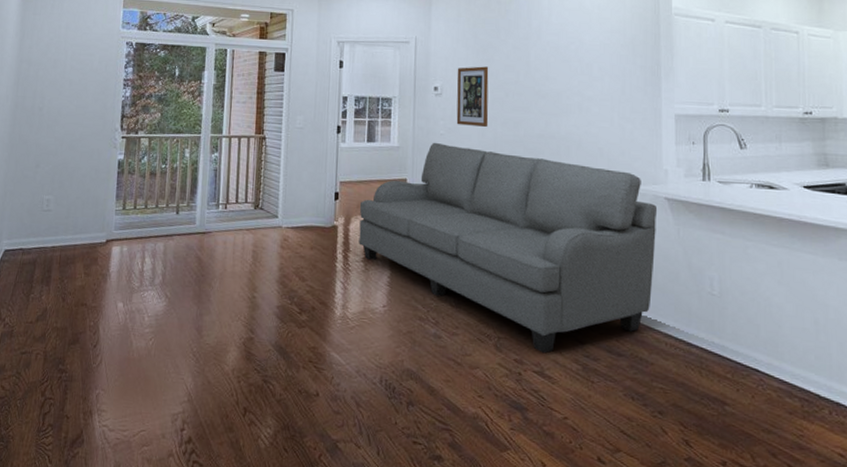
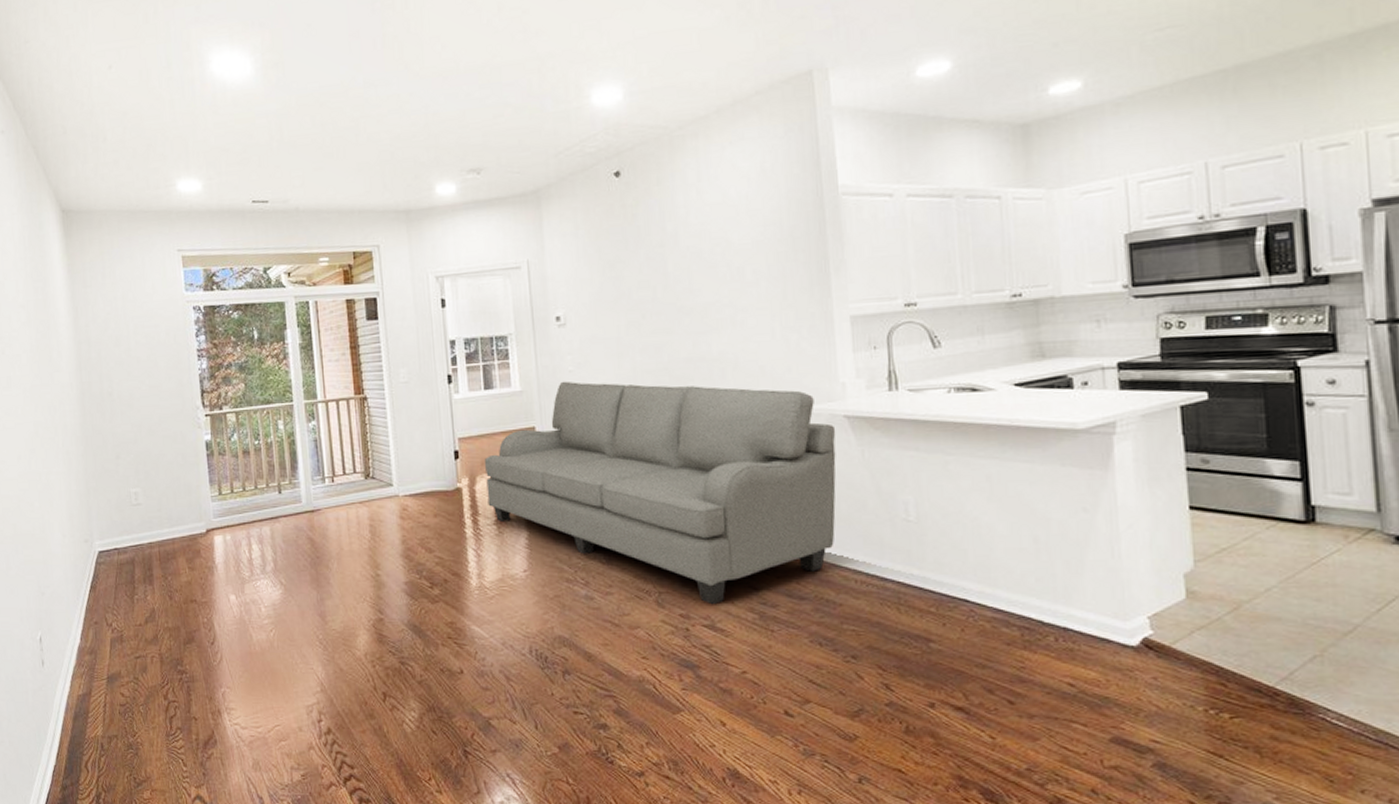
wall art: present [456,66,489,127] -> none [581,285,625,358]

